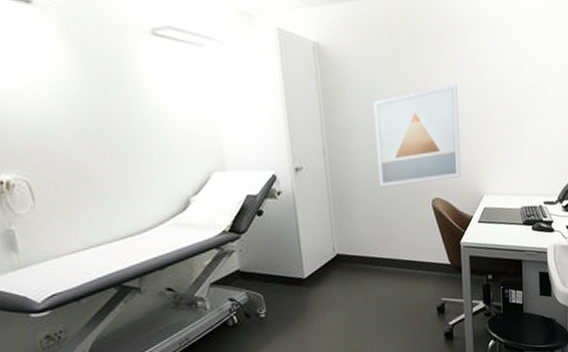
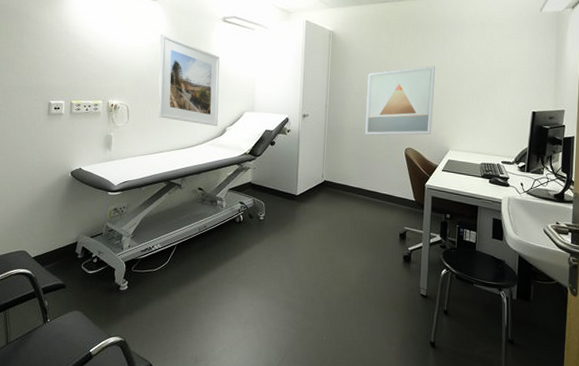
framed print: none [54,60,177,198] -> present [158,33,220,126]

